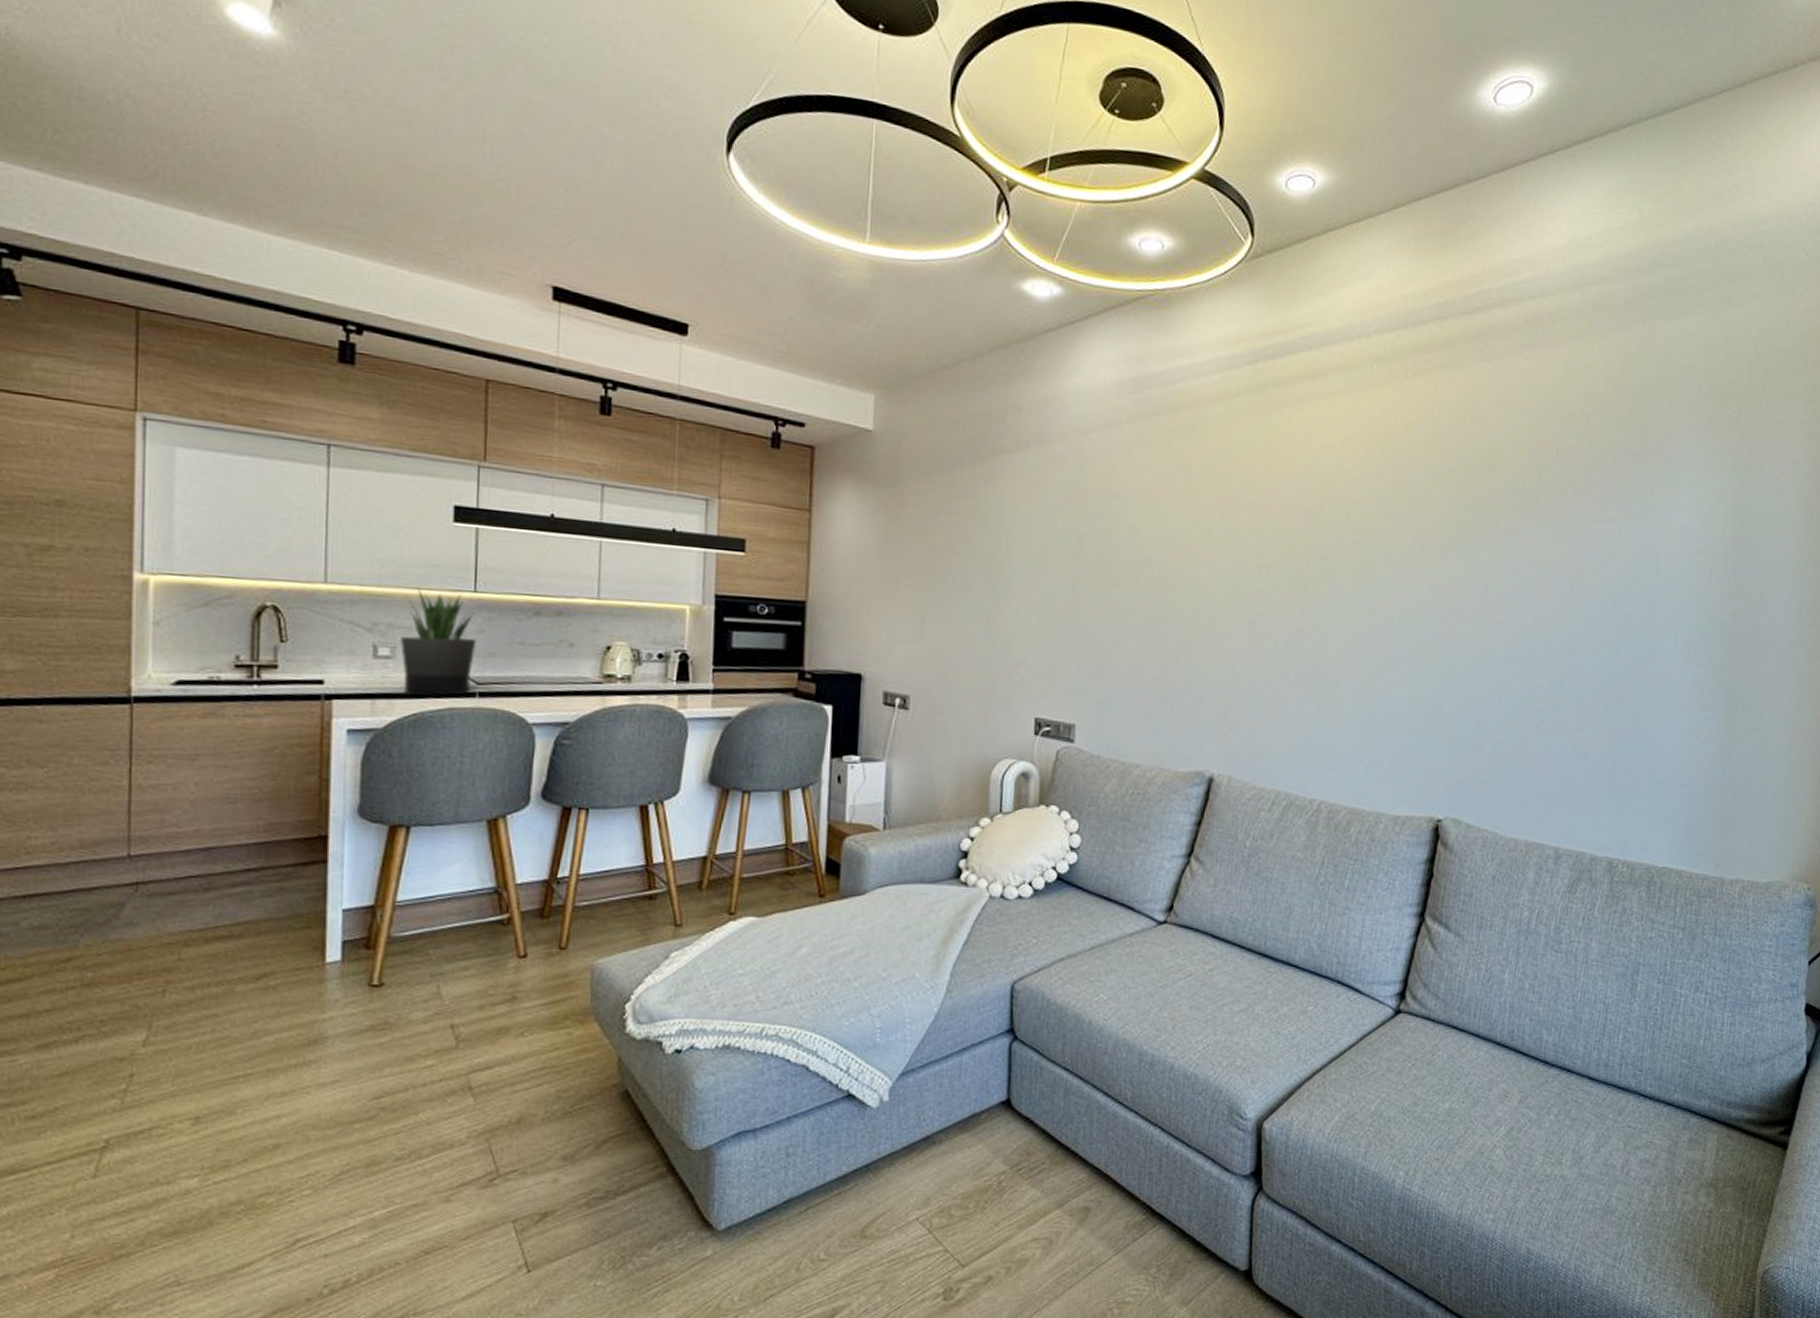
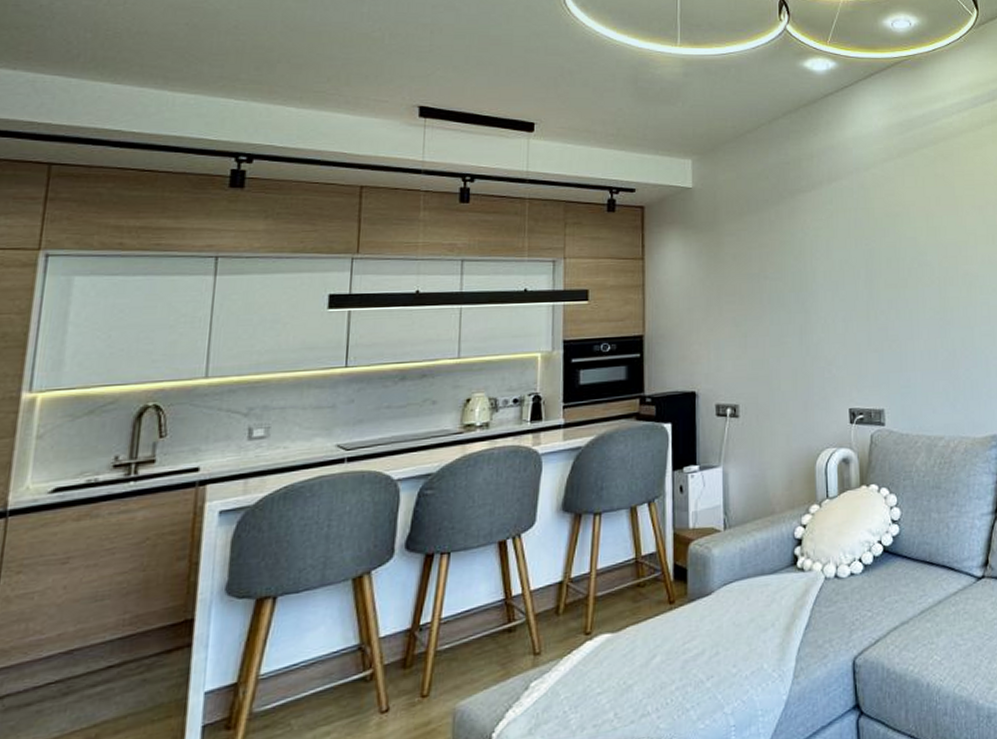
planter: present [401,586,477,696] -> none [274,369,347,469]

